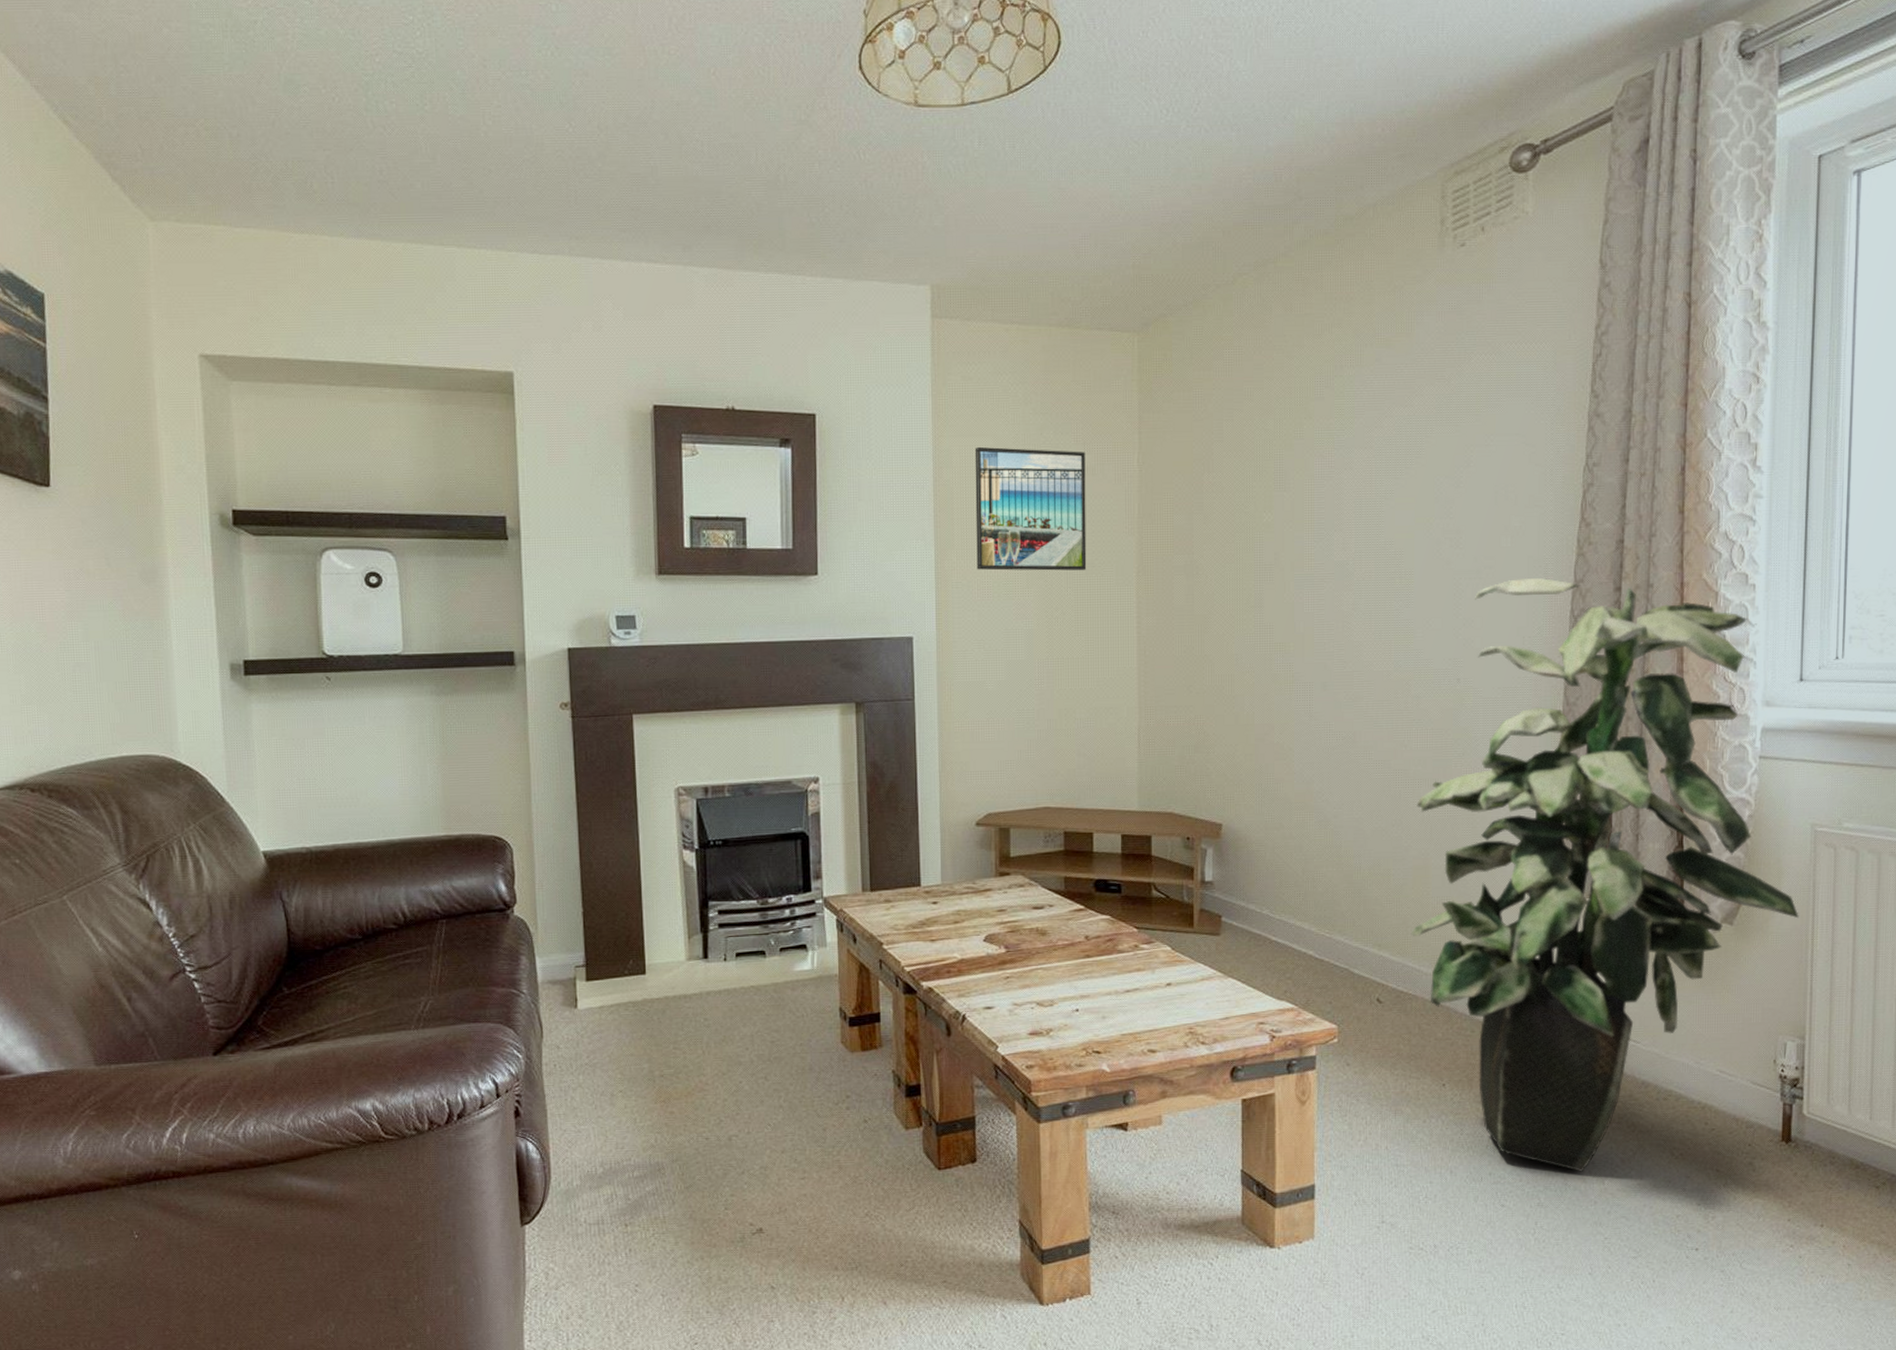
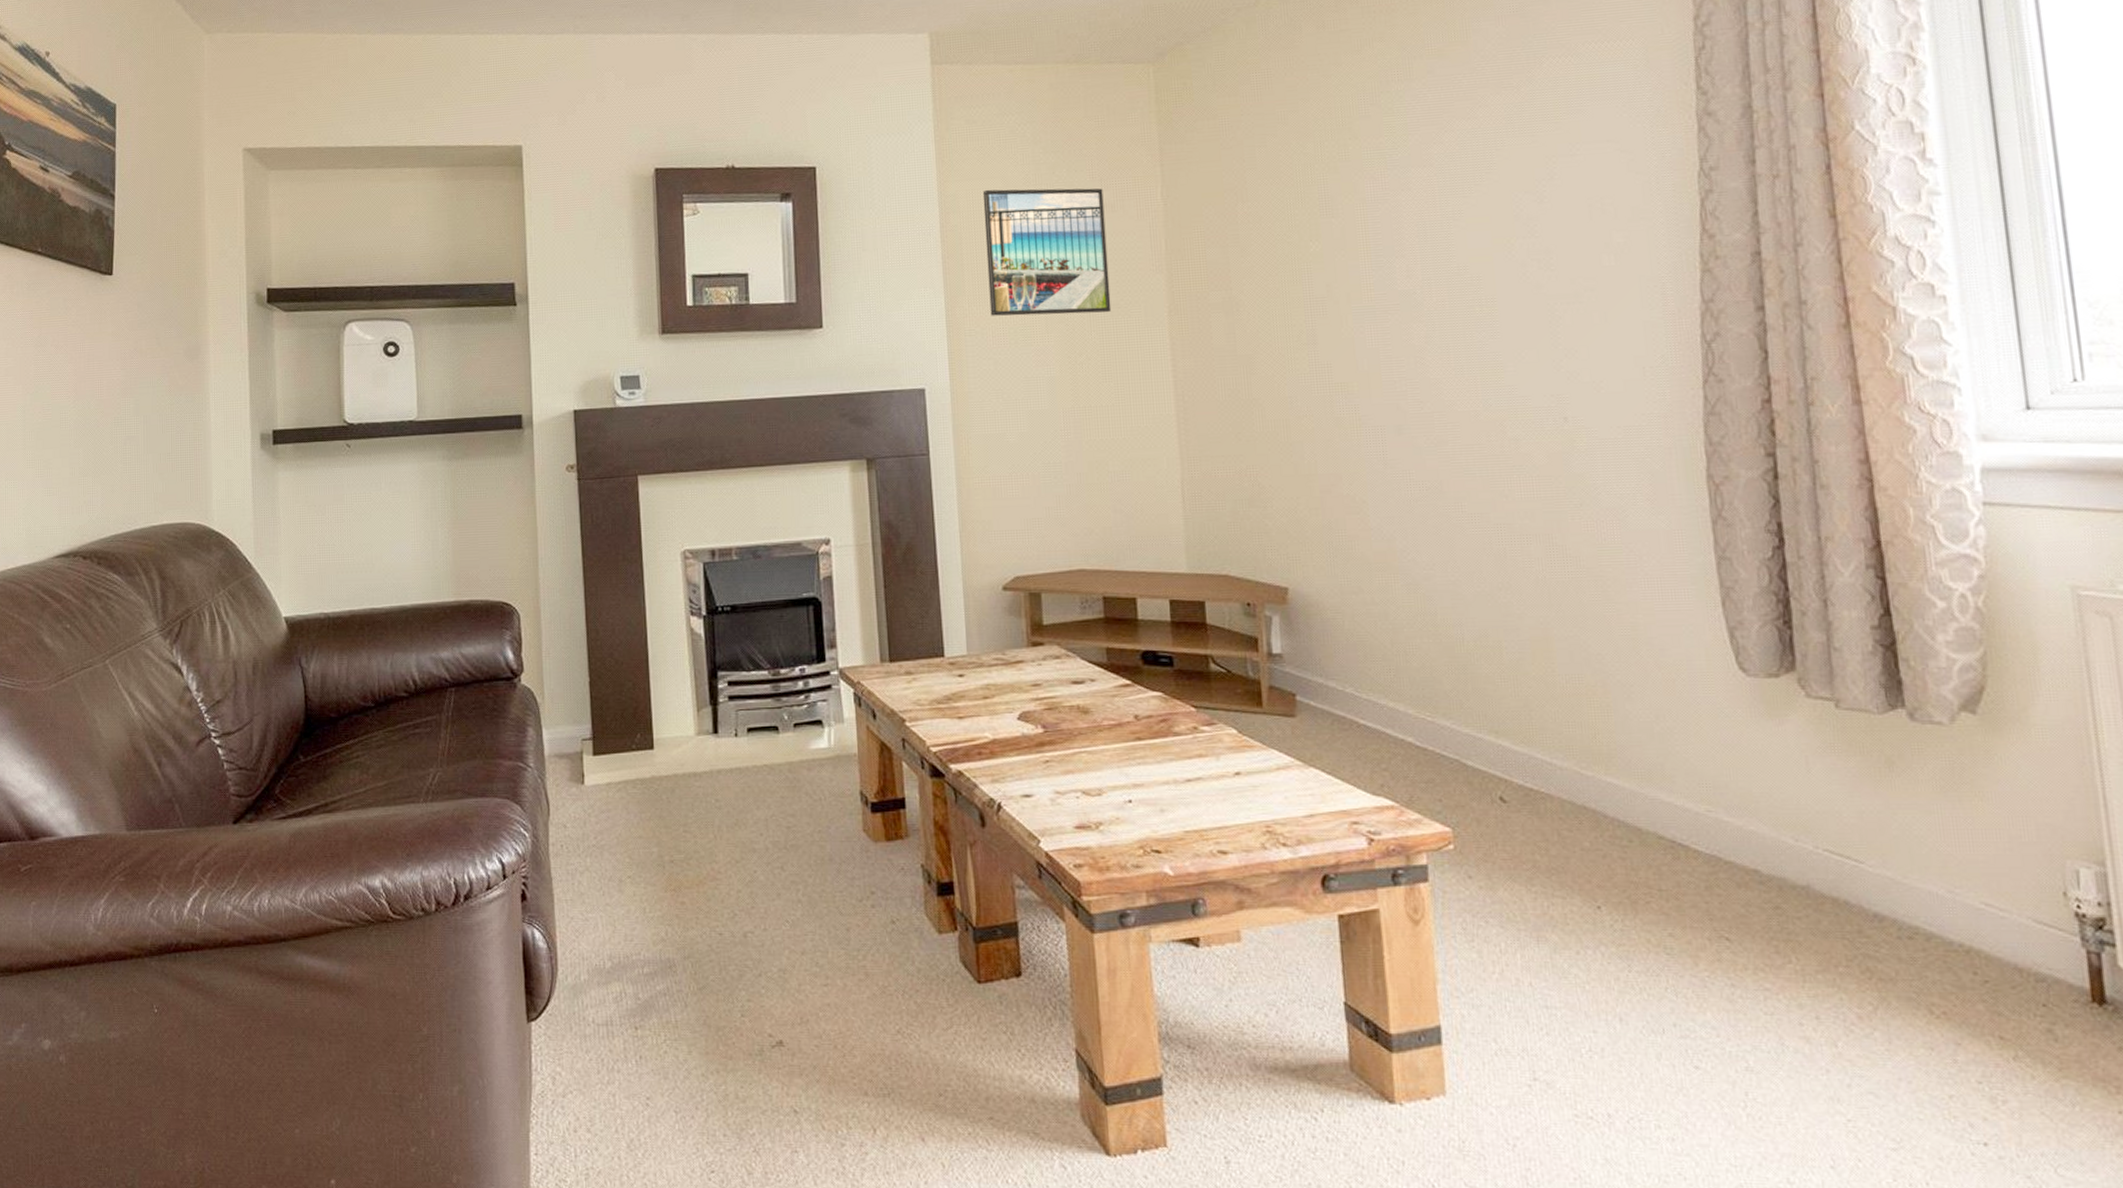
indoor plant: present [1411,577,1799,1173] -> none [1527,298,2072,1030]

